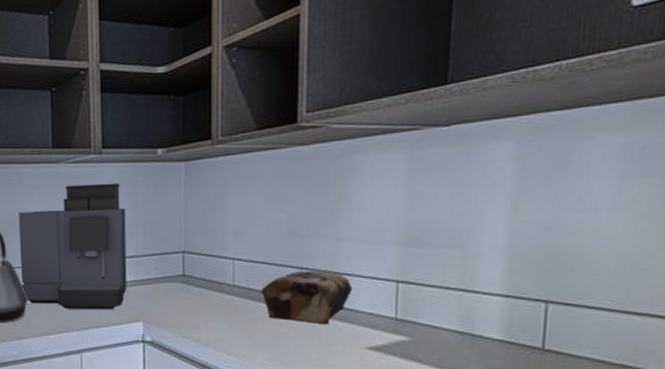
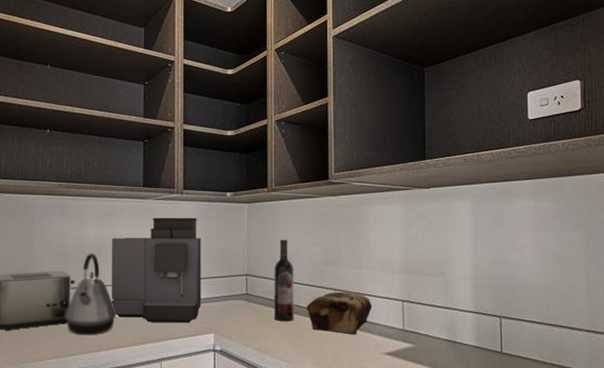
wine bottle: none [218,205,246,307] -> present [273,239,294,321]

